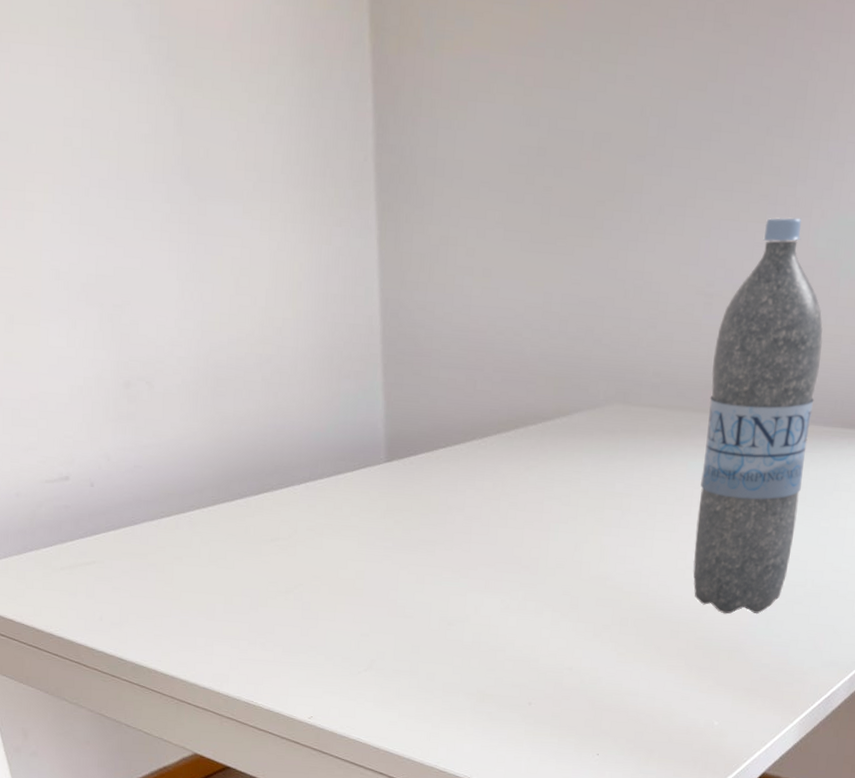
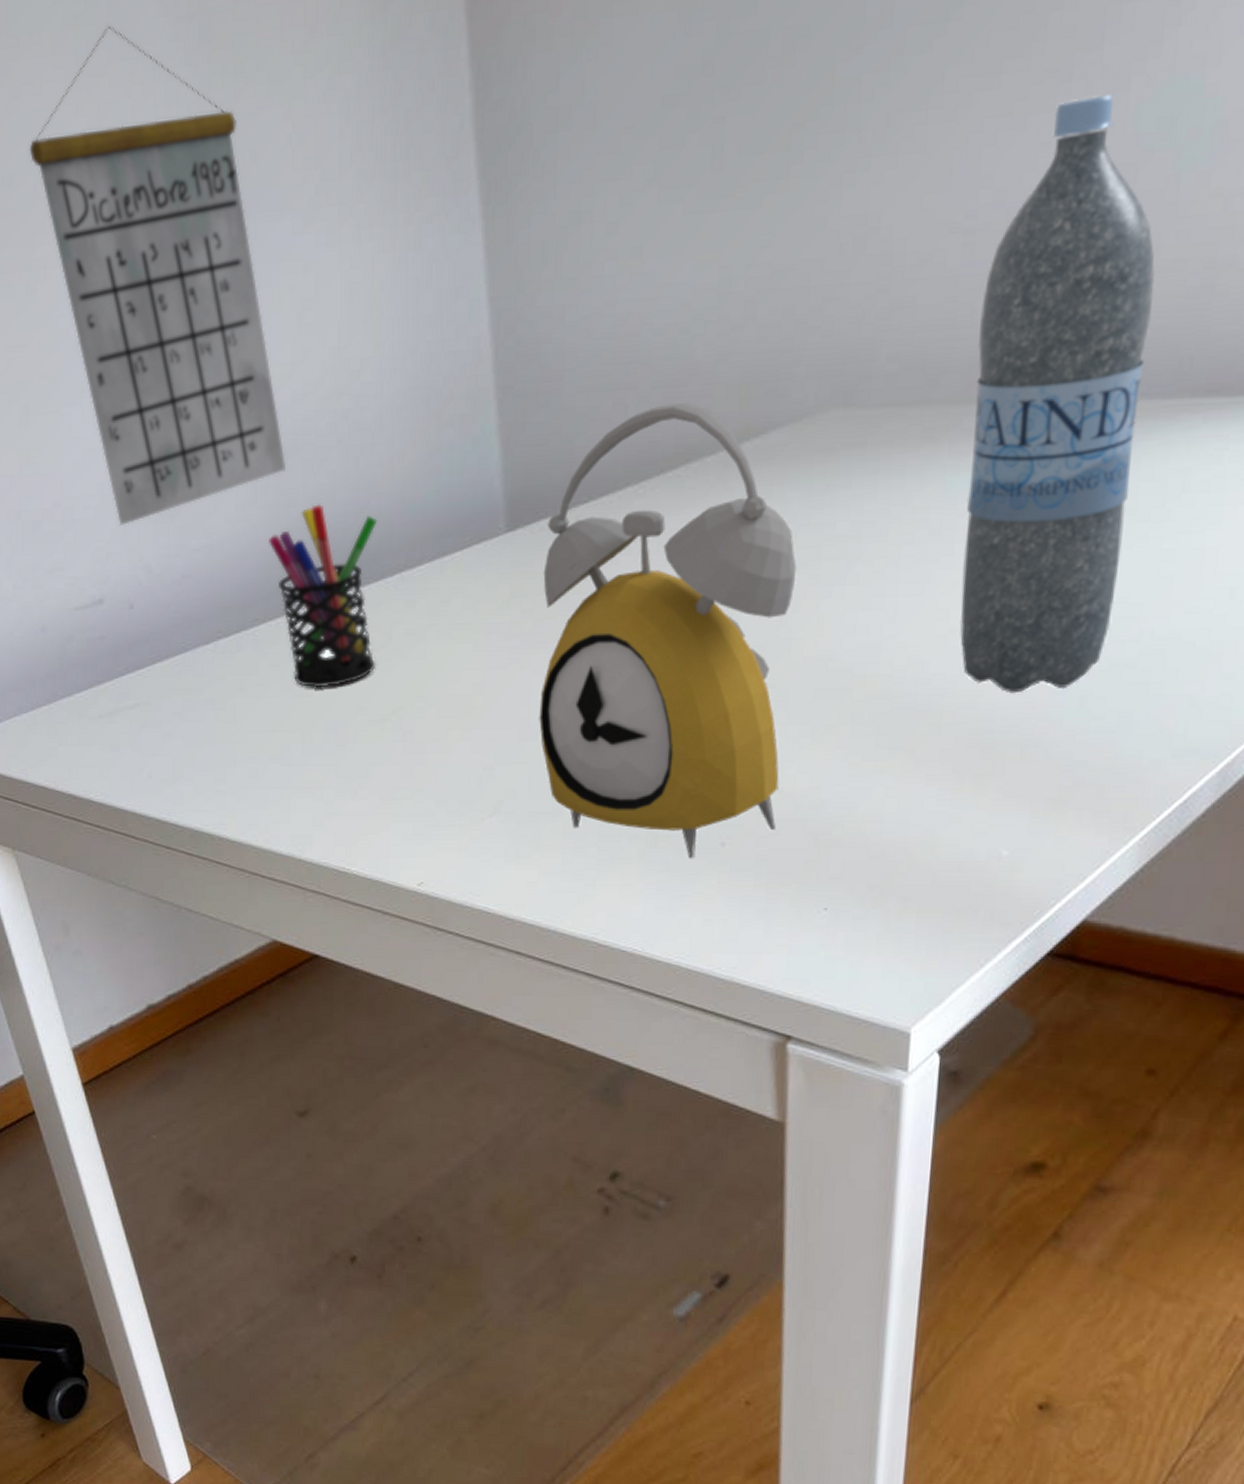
calendar: none [24,31,221,421] -> present [29,25,286,525]
pen holder: none [205,424,290,563] -> present [269,504,378,688]
alarm clock: none [403,384,588,713] -> present [539,401,797,859]

